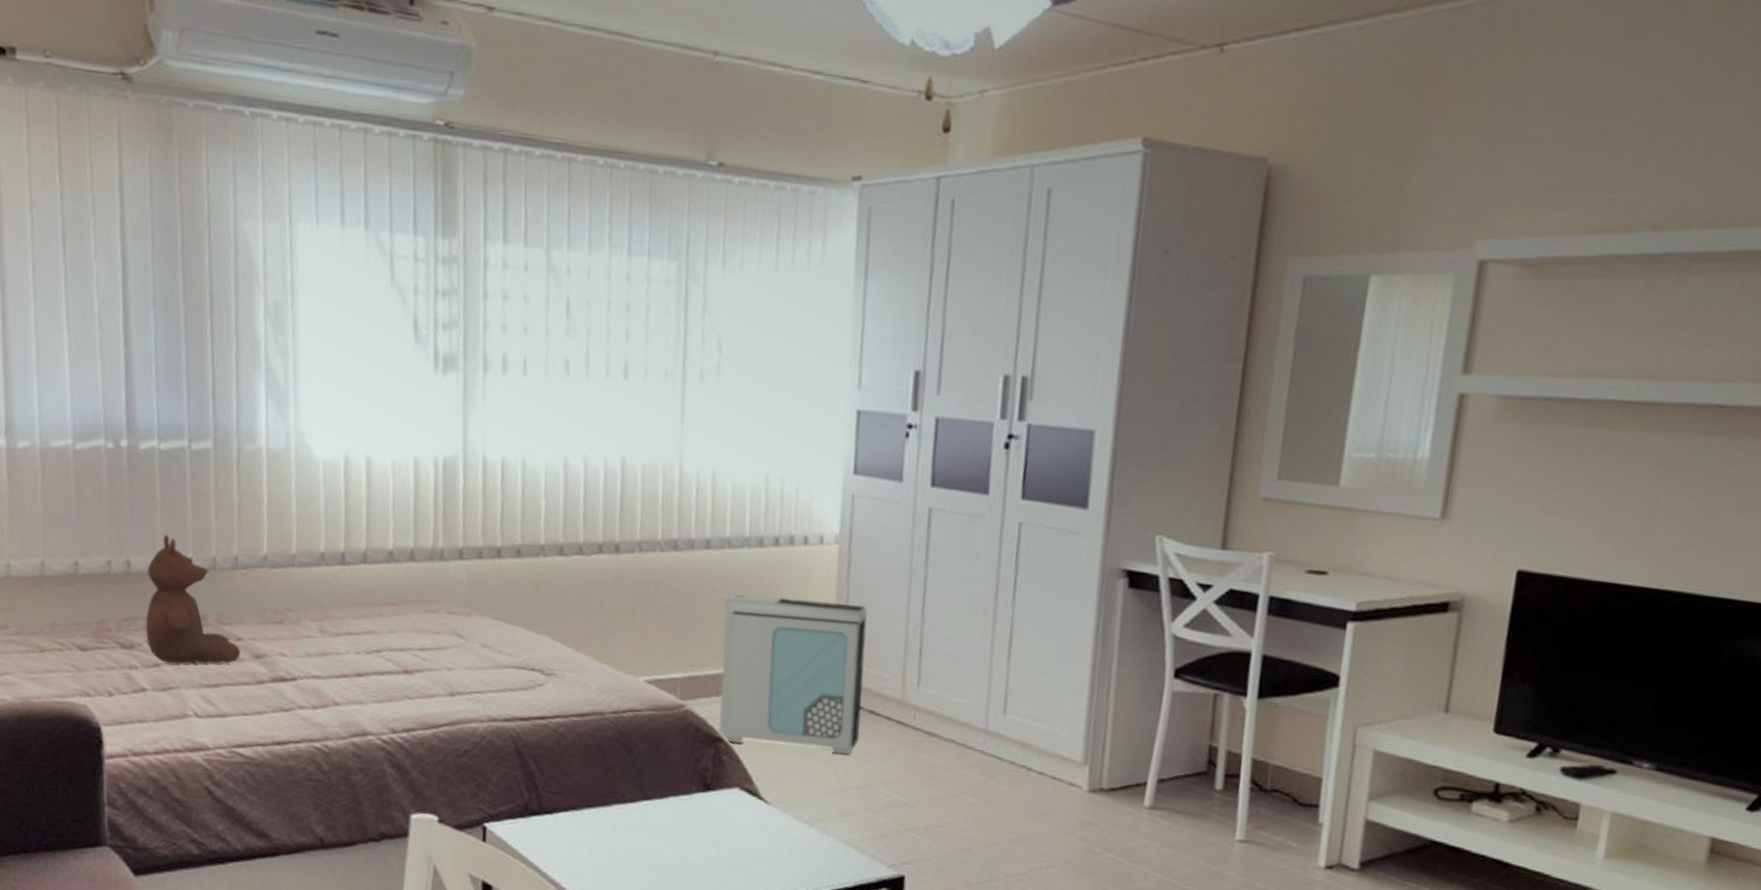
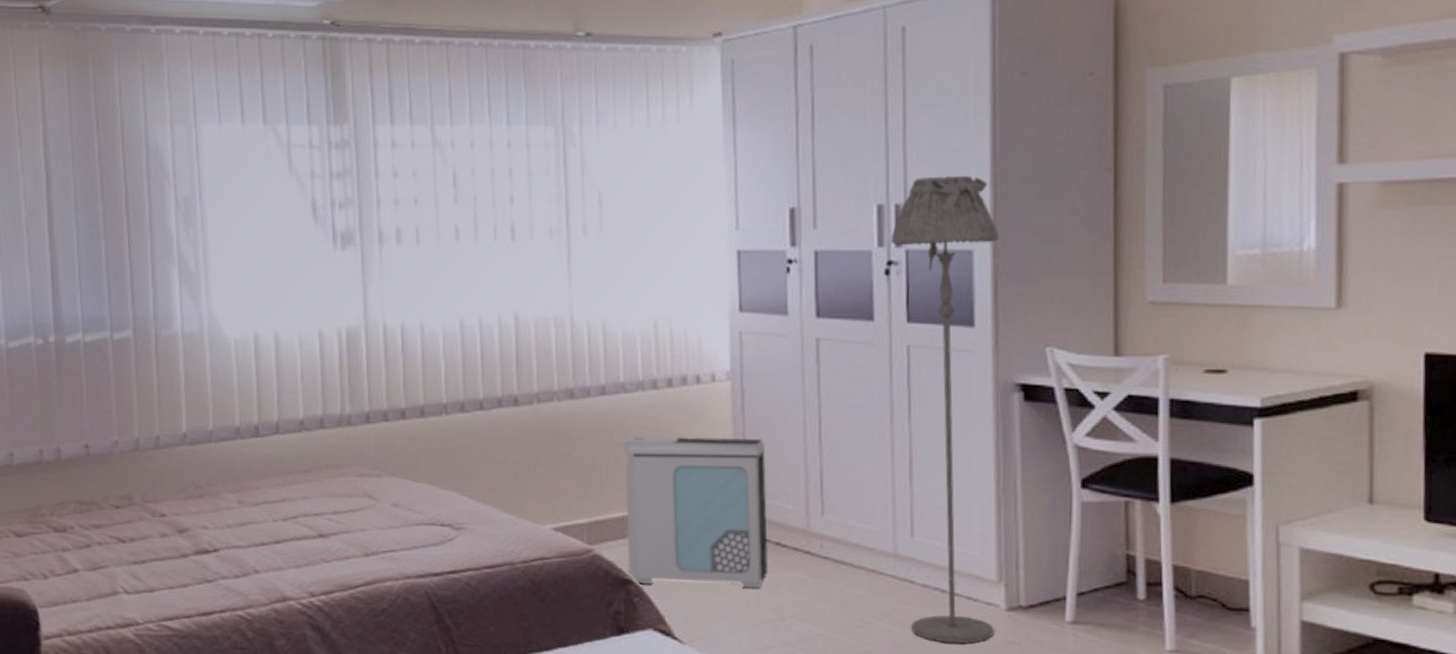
stuffed bear: present [145,534,241,664] -> none [76,420,166,544]
floor lamp: none [994,350,1123,821] -> present [890,175,1000,644]

